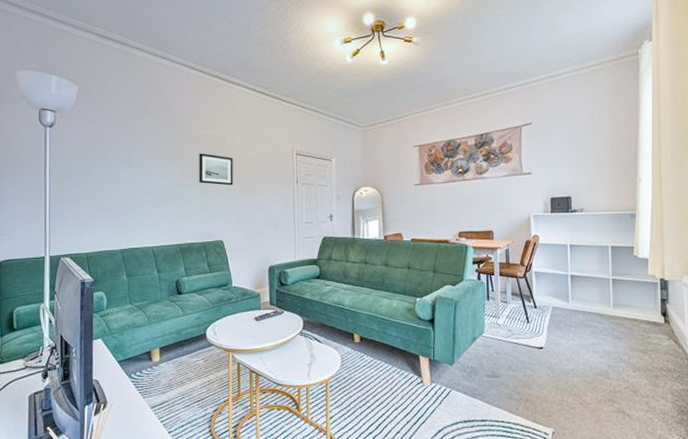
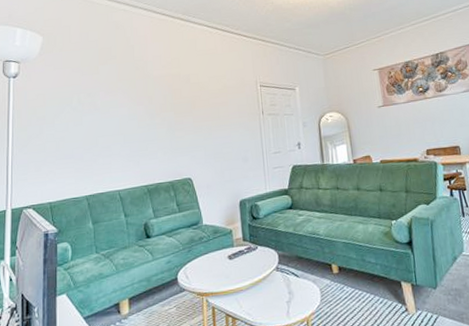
wall art: present [199,153,234,186] -> none [164,92,200,122]

